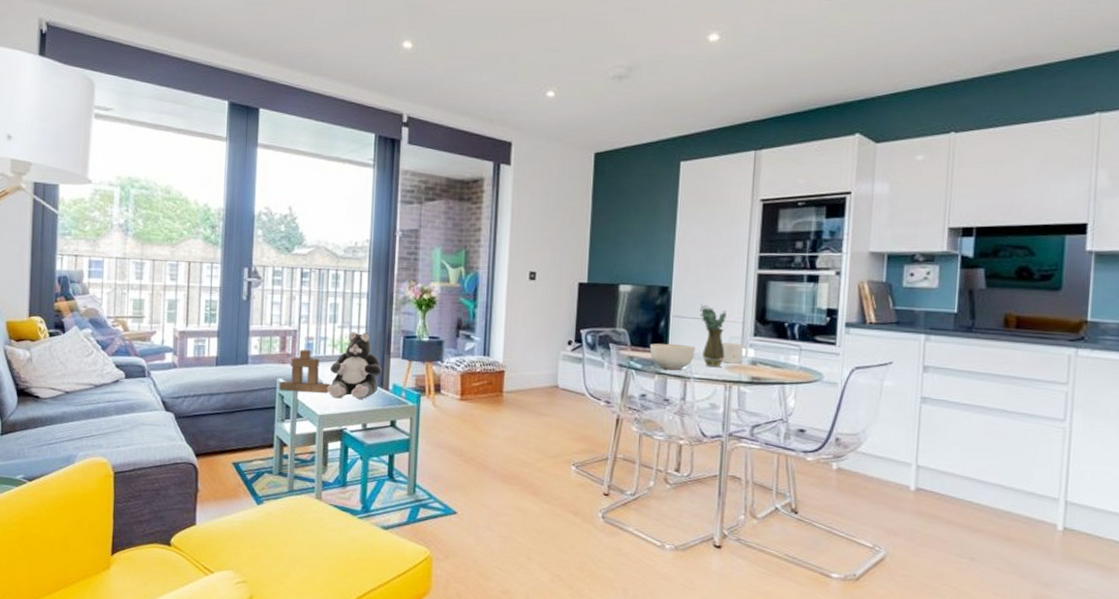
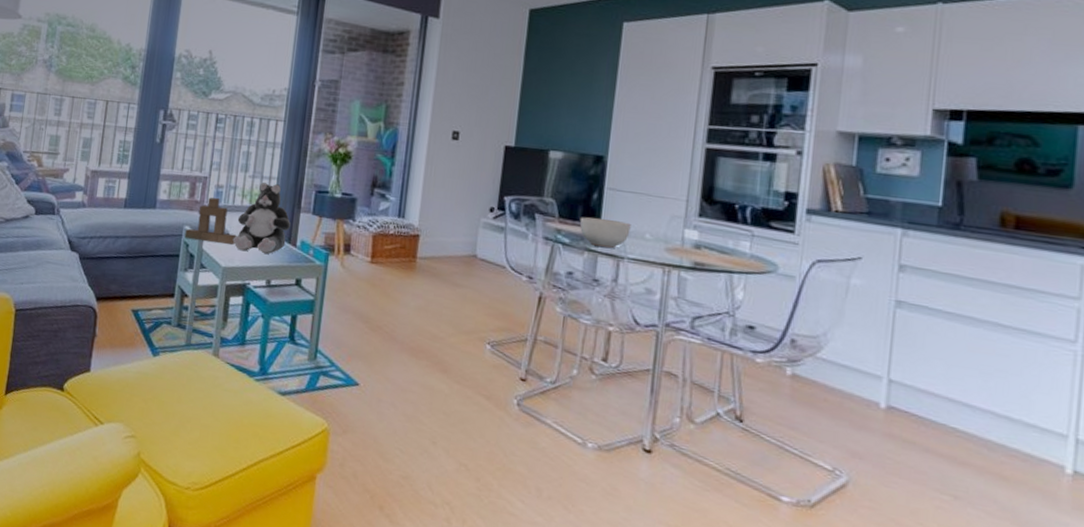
vase: present [700,304,727,368] -> none [638,177,668,249]
mug: present [722,342,748,364] -> none [661,221,692,247]

